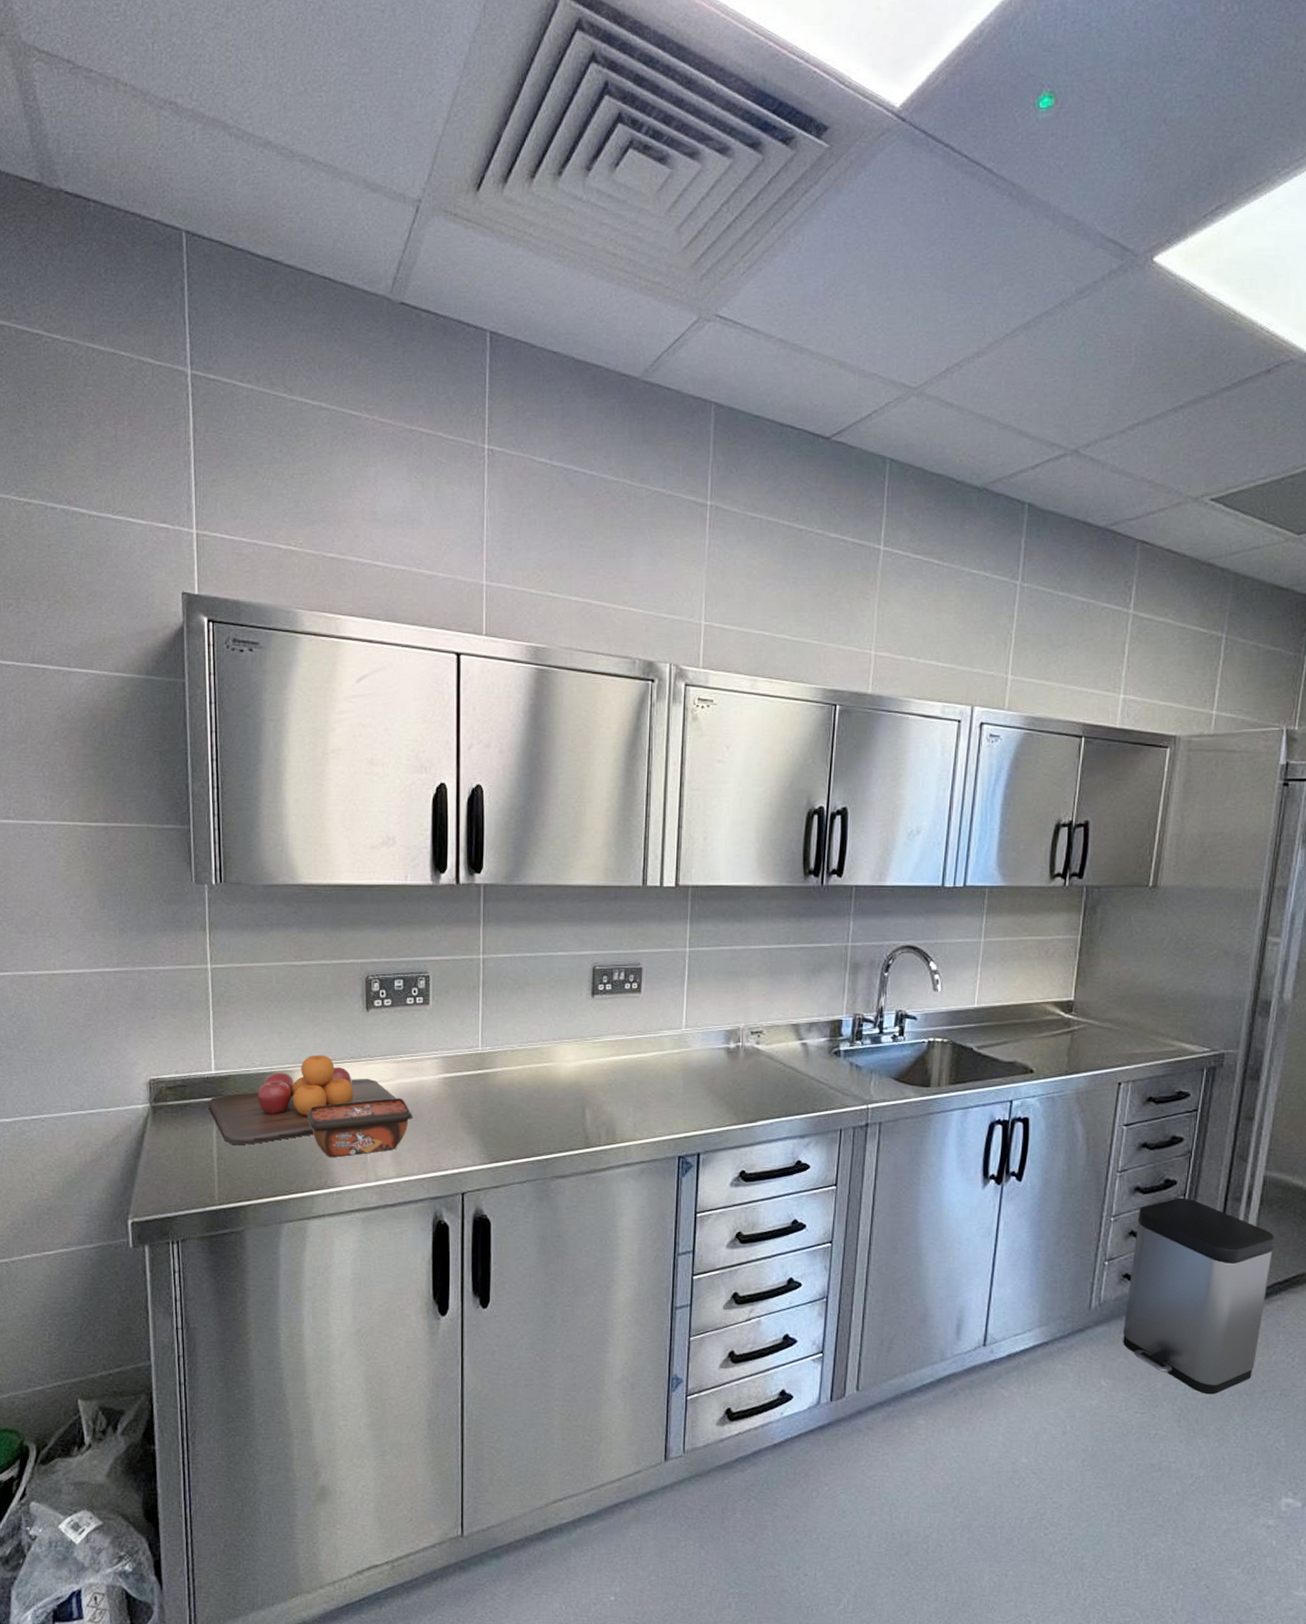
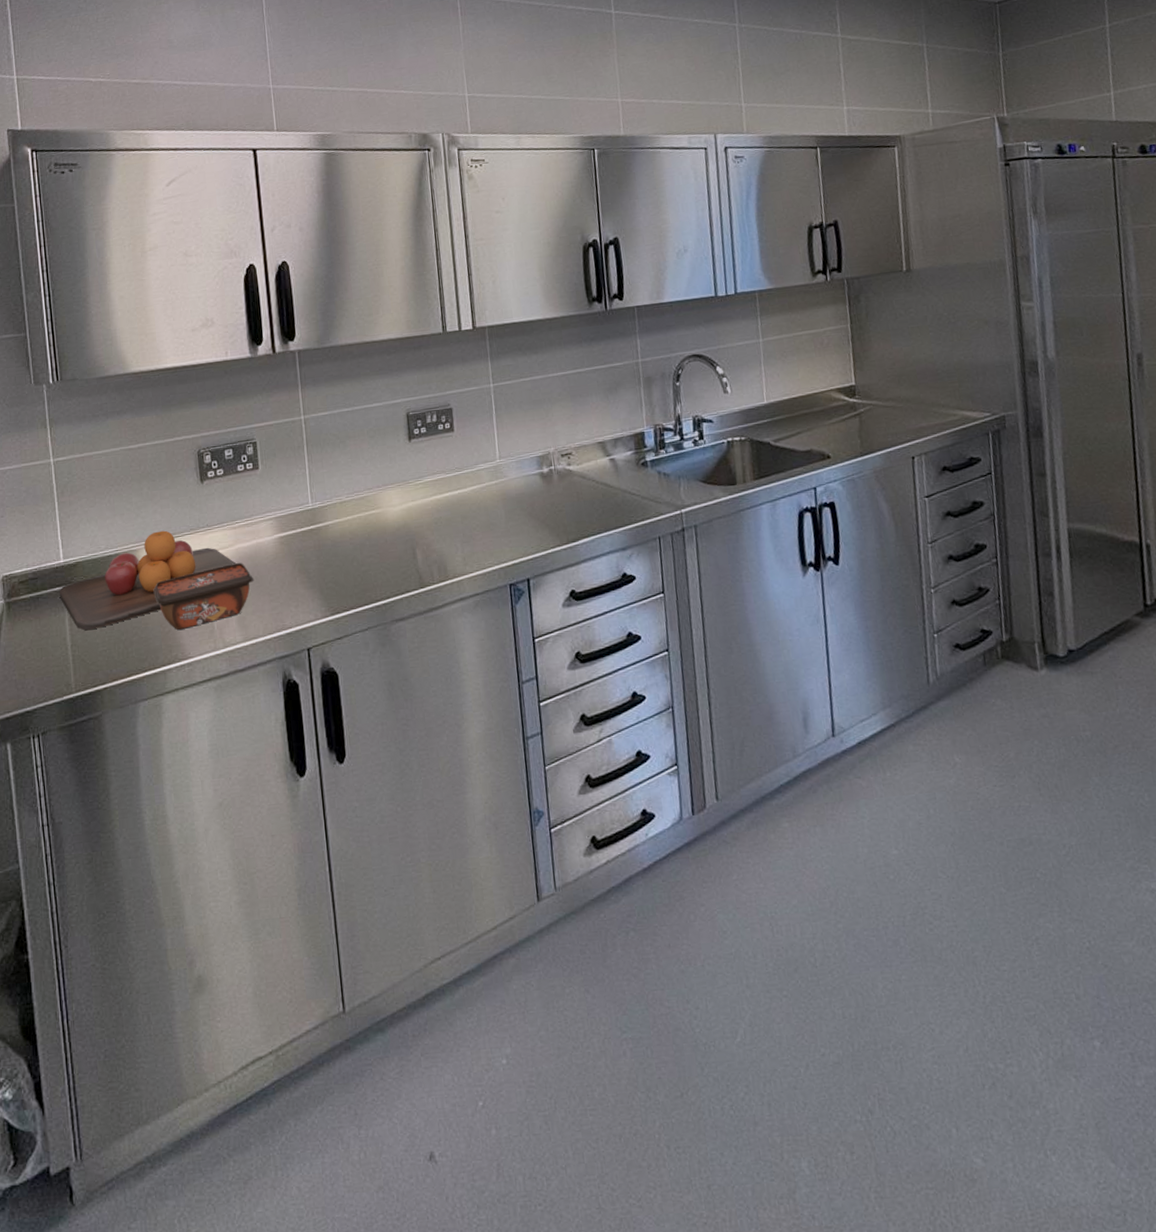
pedal bin: present [1123,1197,1275,1395] -> none [956,560,1102,757]

